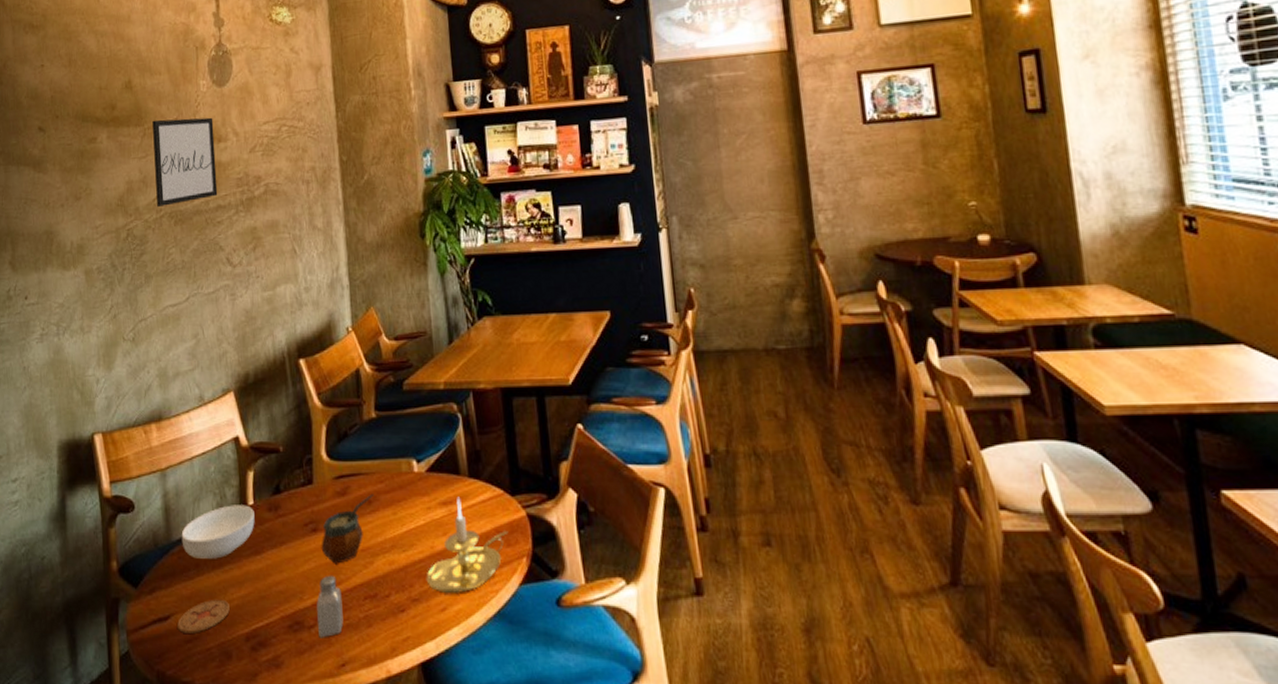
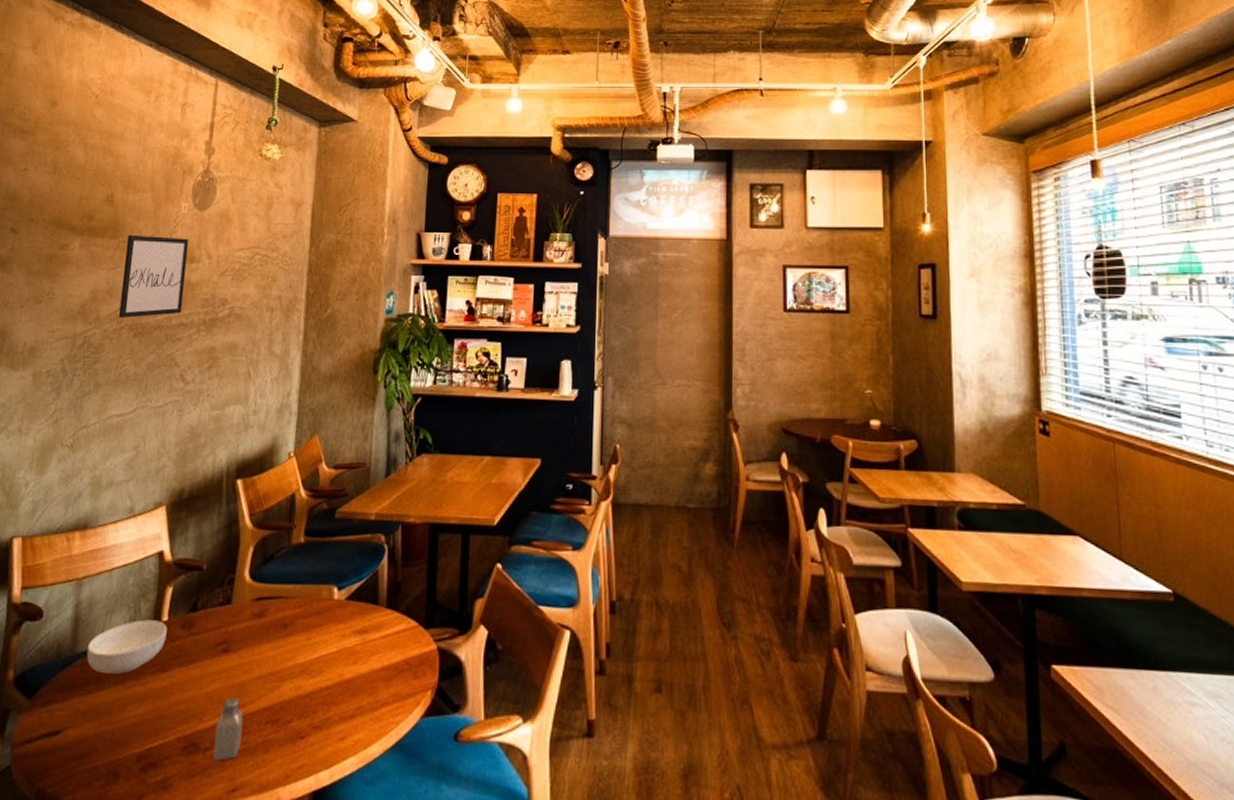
coaster: present [177,599,230,633] -> none [67,715,126,751]
gourd: present [321,493,374,564] -> none [229,617,291,687]
candle holder: present [426,497,509,595] -> none [330,626,417,724]

